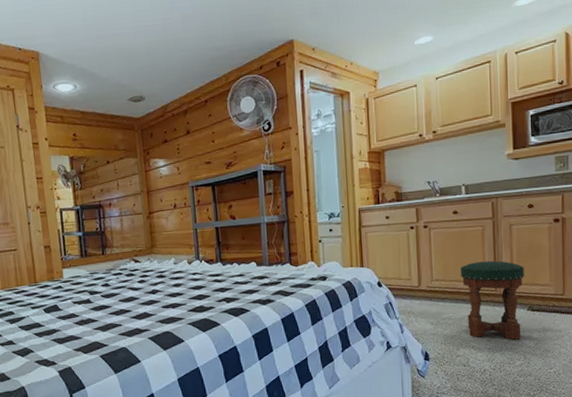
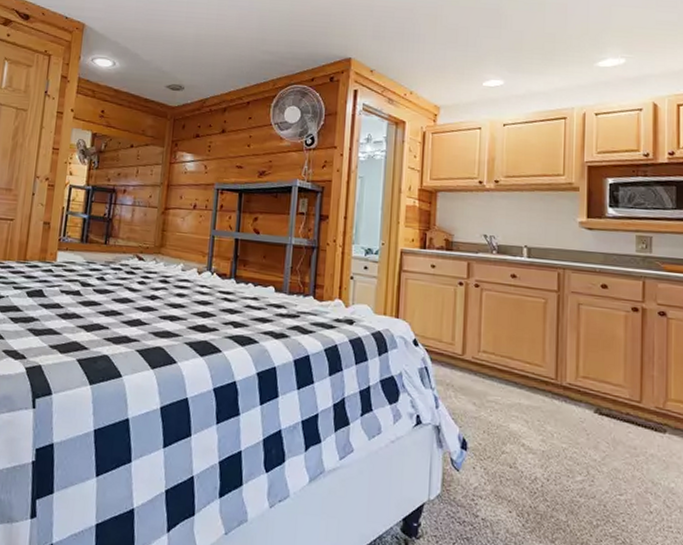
stool: present [460,260,524,340] -> none [513,339,593,447]

